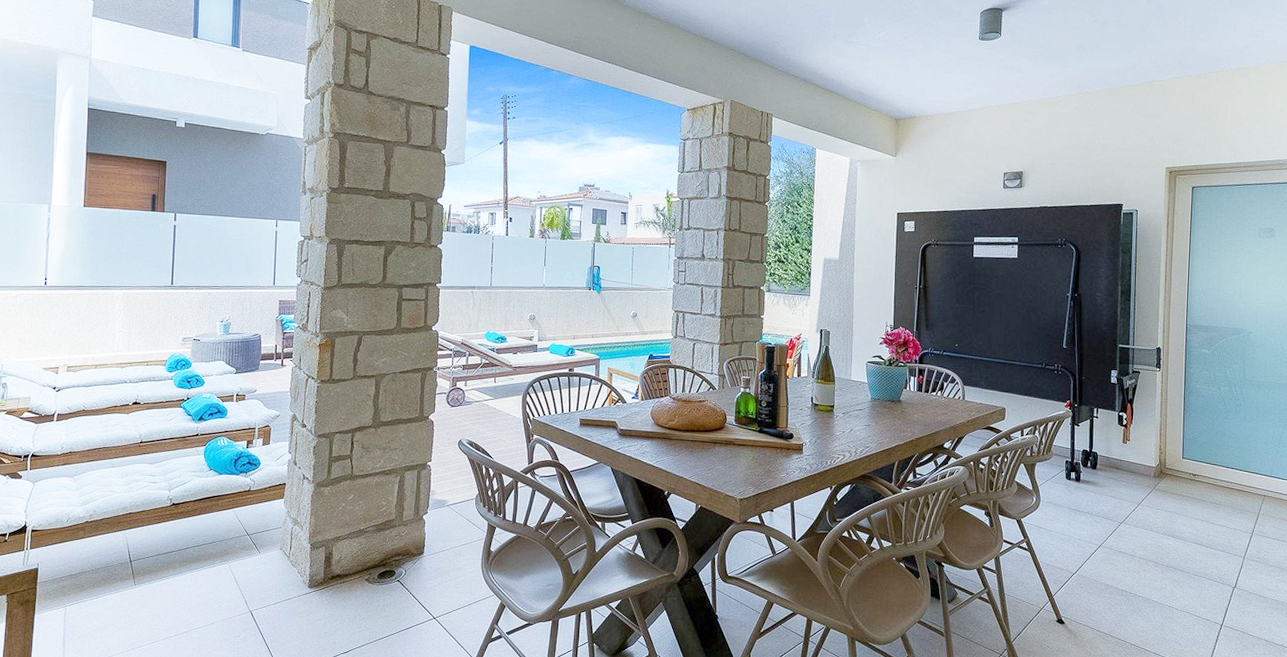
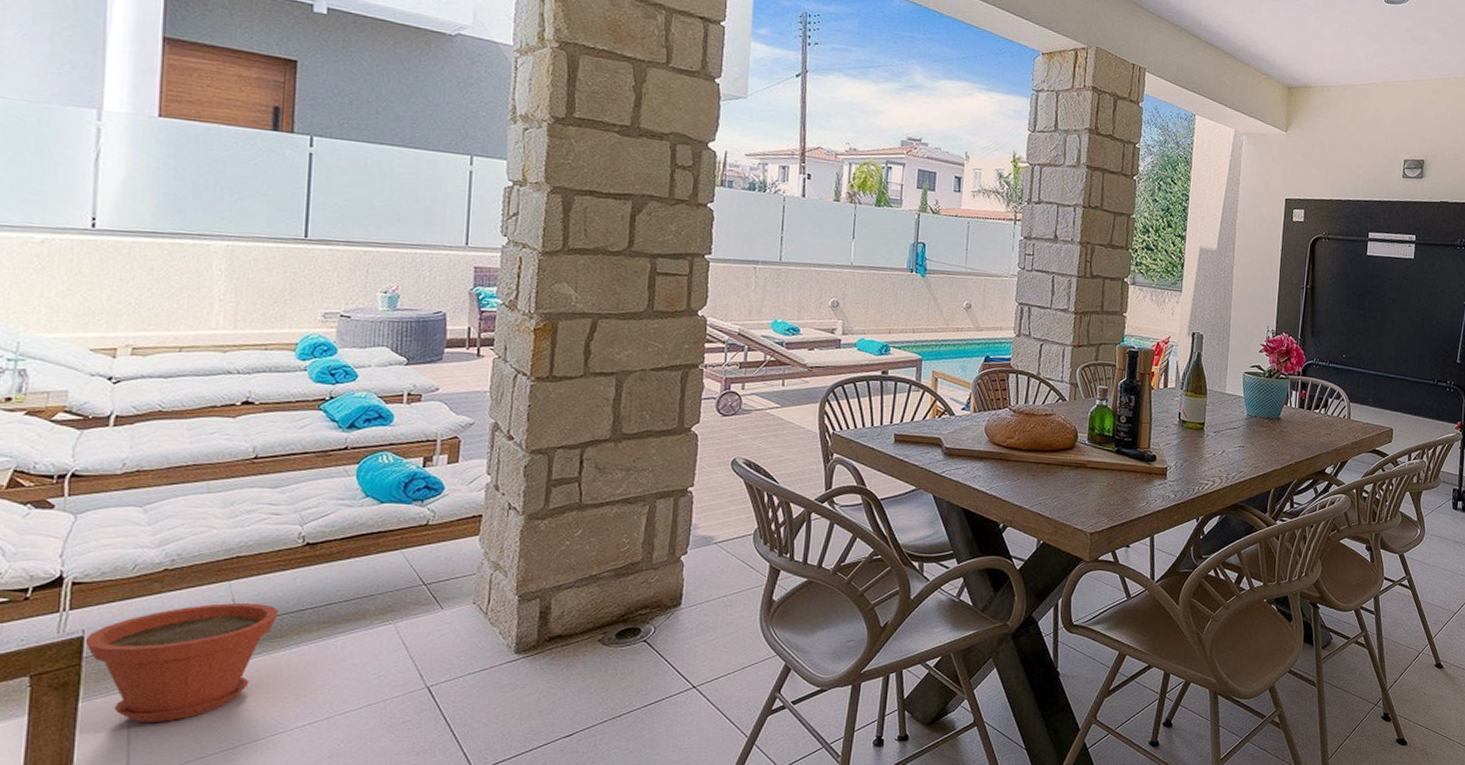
plant pot: none [38,546,156,630] -> present [84,603,280,722]

